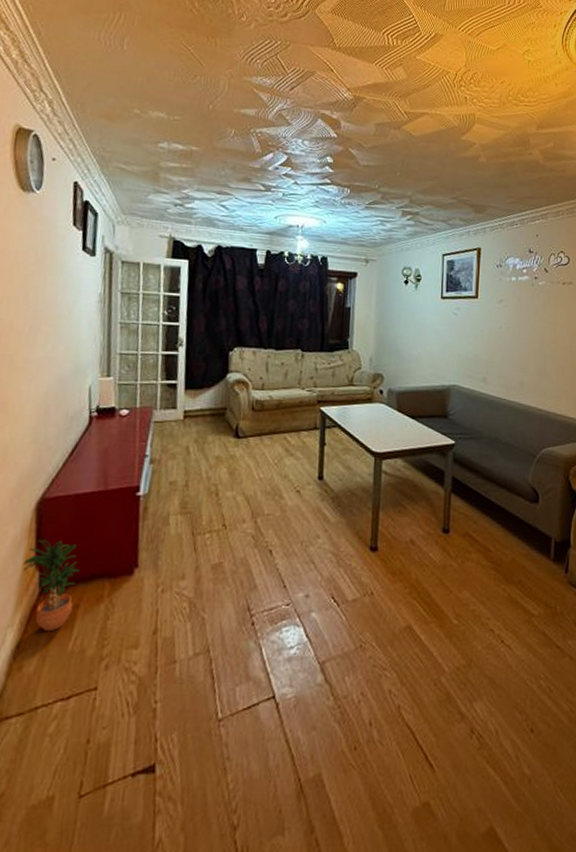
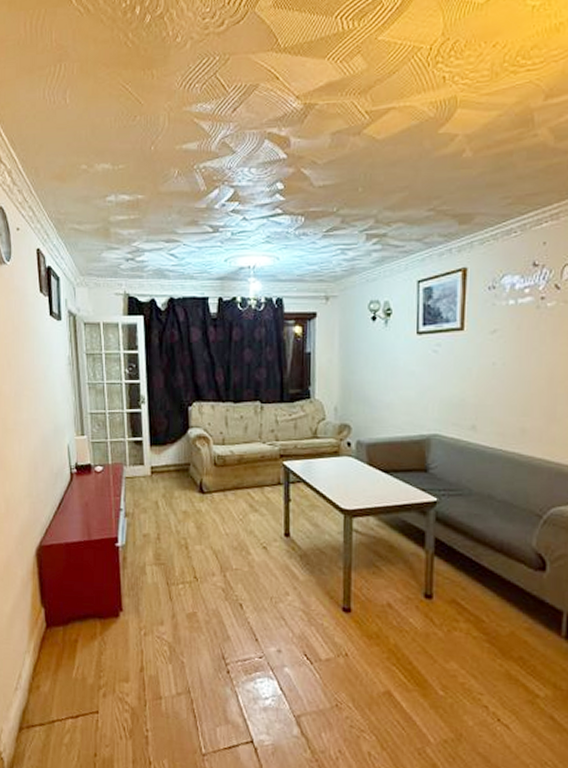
potted plant: present [23,540,80,632] -> none [31,581,75,660]

